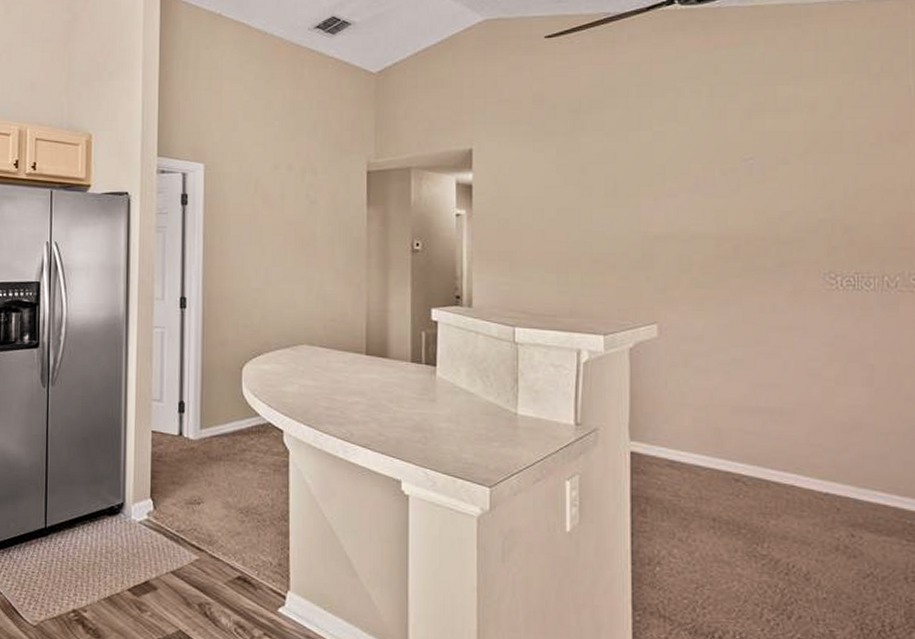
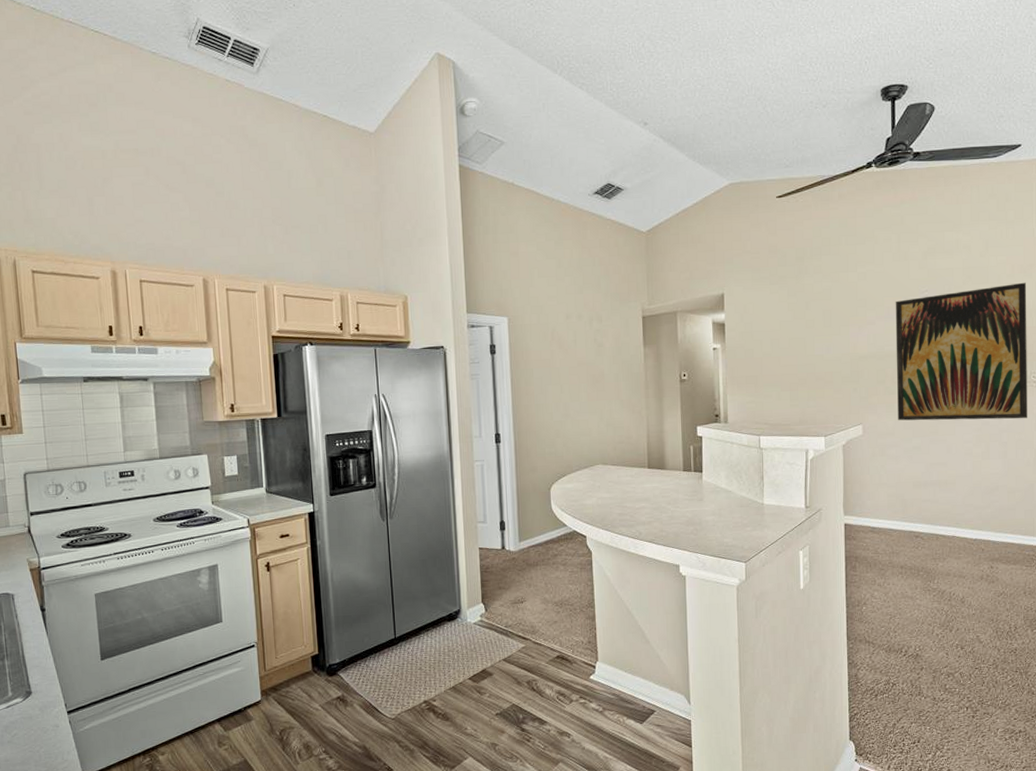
wall art: none [706,154,905,335] -> present [895,282,1027,421]

